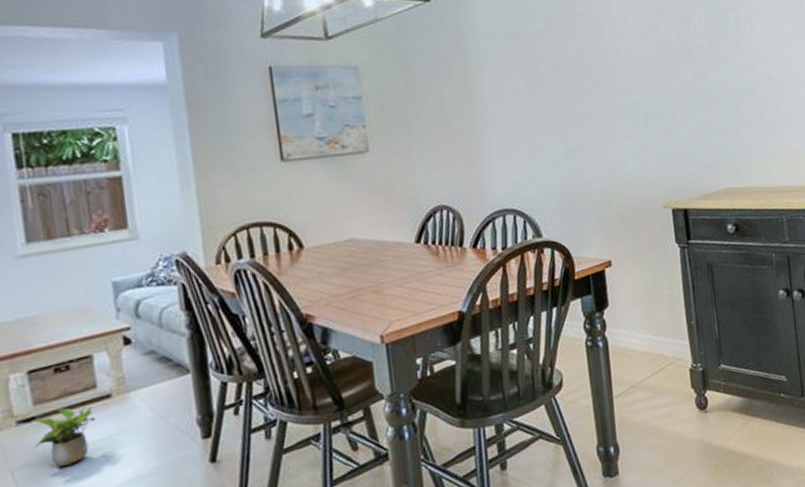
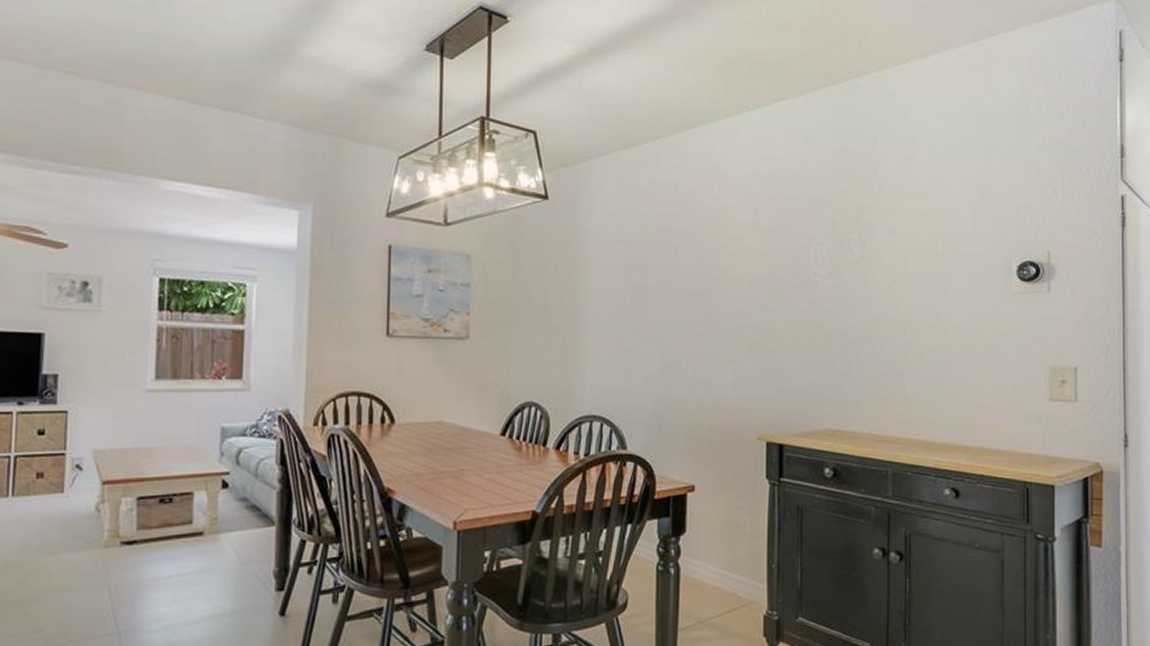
potted plant: present [35,406,96,467] -> none [132,537,187,592]

